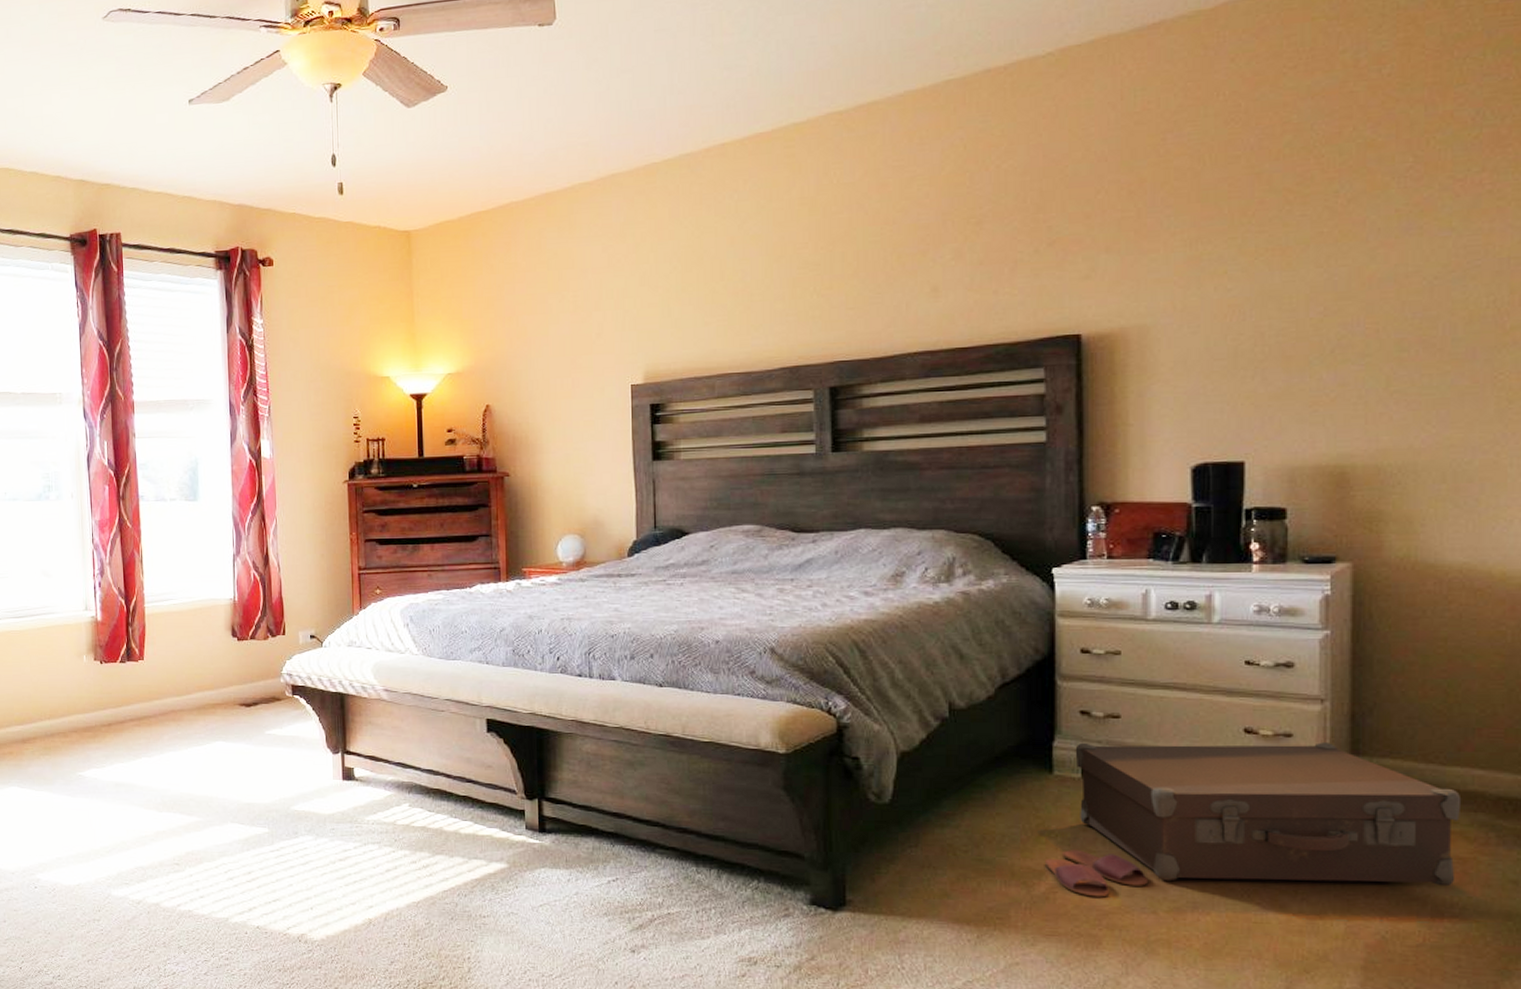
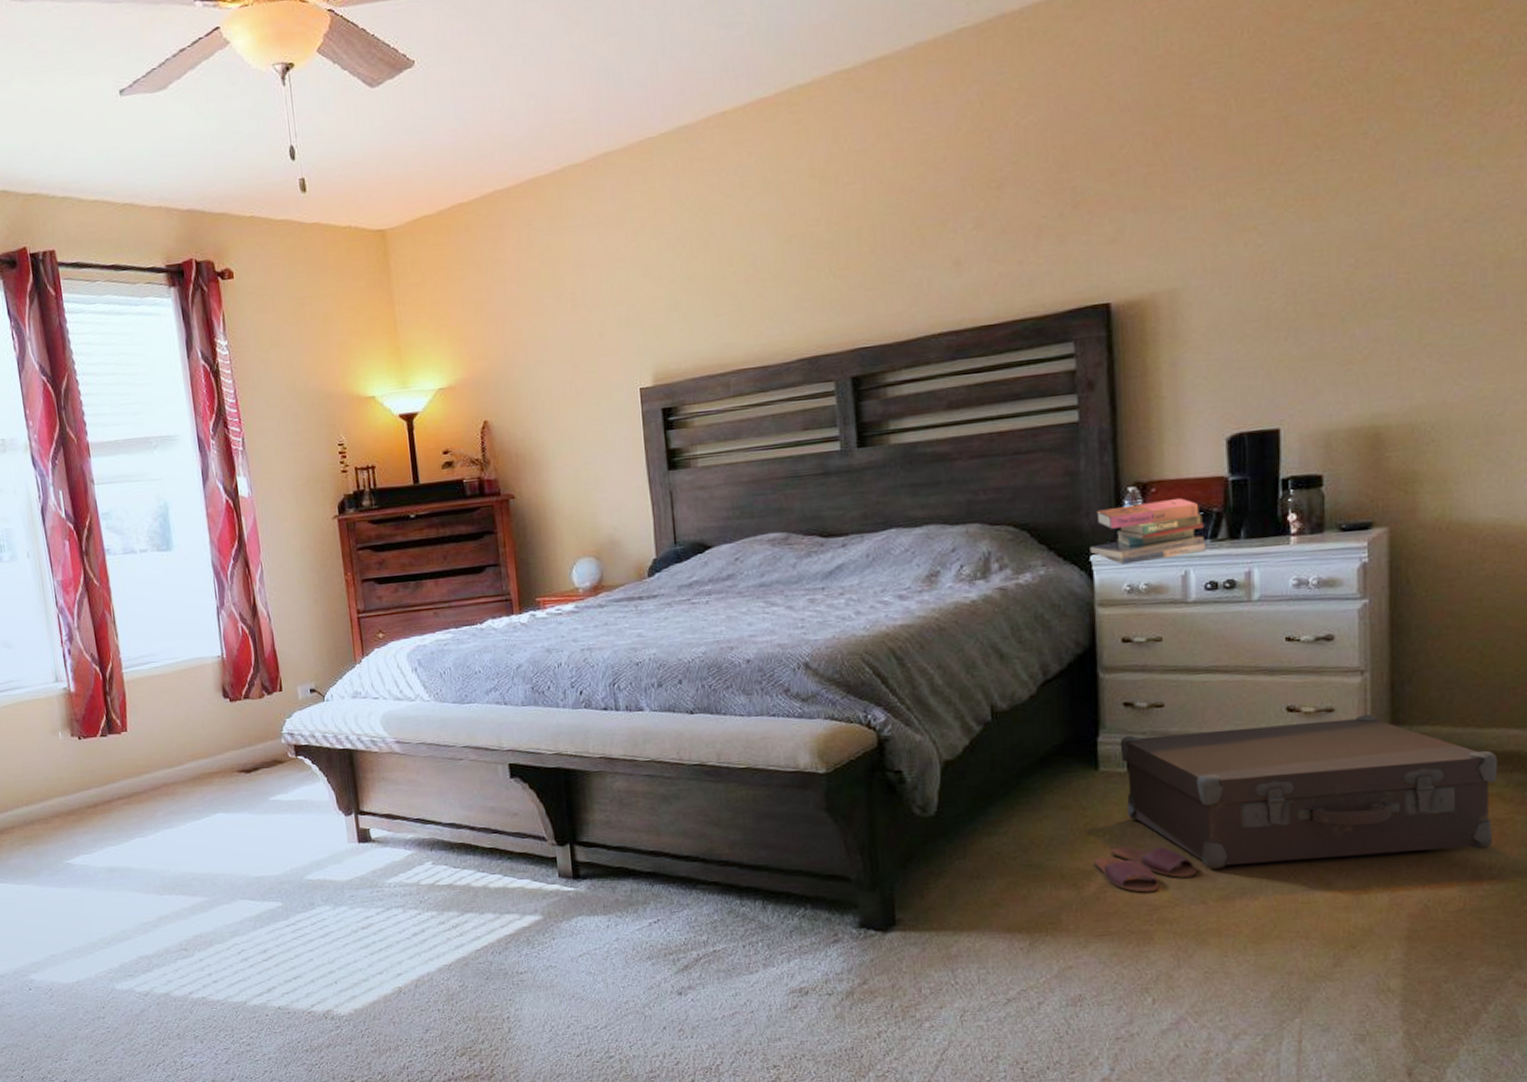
books: none [1052,520,1167,579] -> present [1089,497,1205,564]

